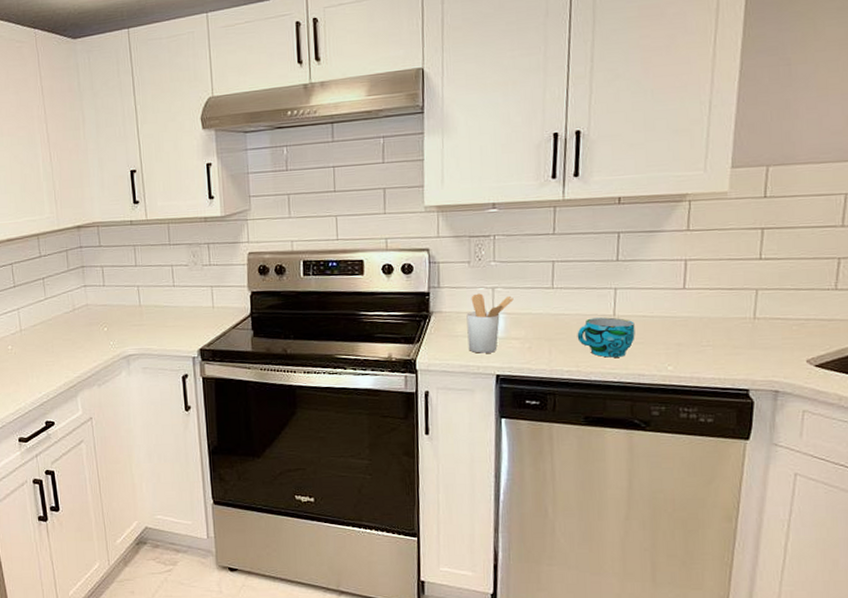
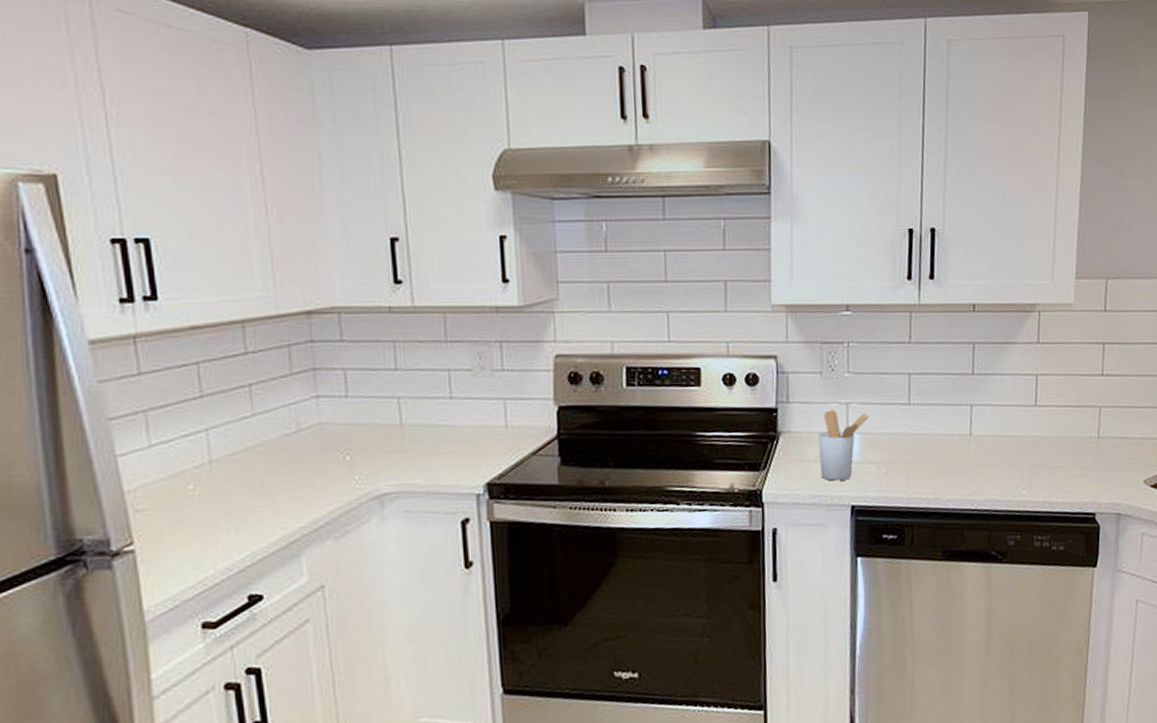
cup: present [577,317,635,358] -> none [934,437,991,483]

